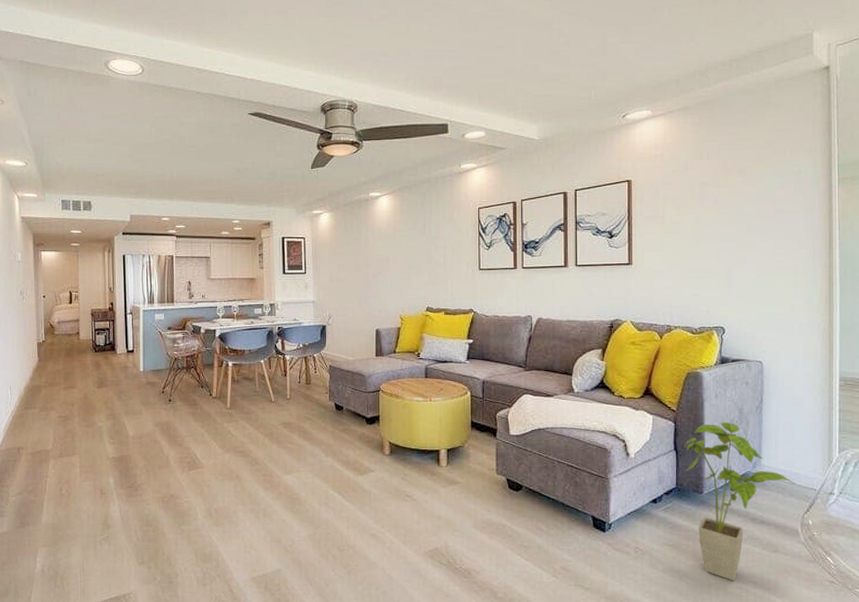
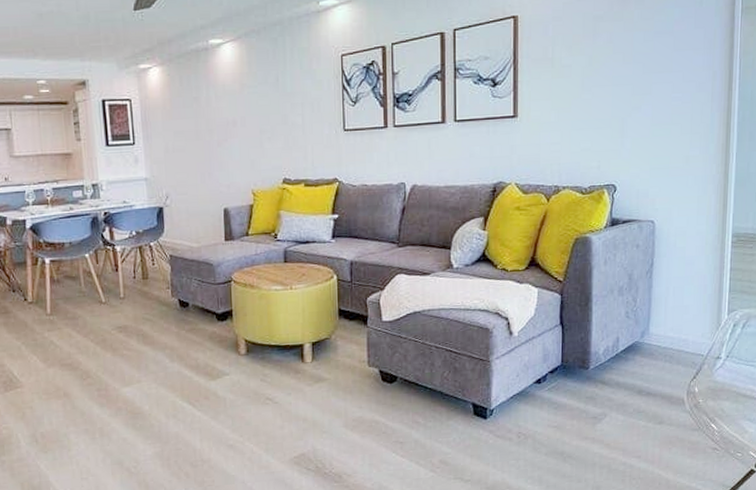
house plant: present [684,421,795,581] -> none [570,289,683,458]

